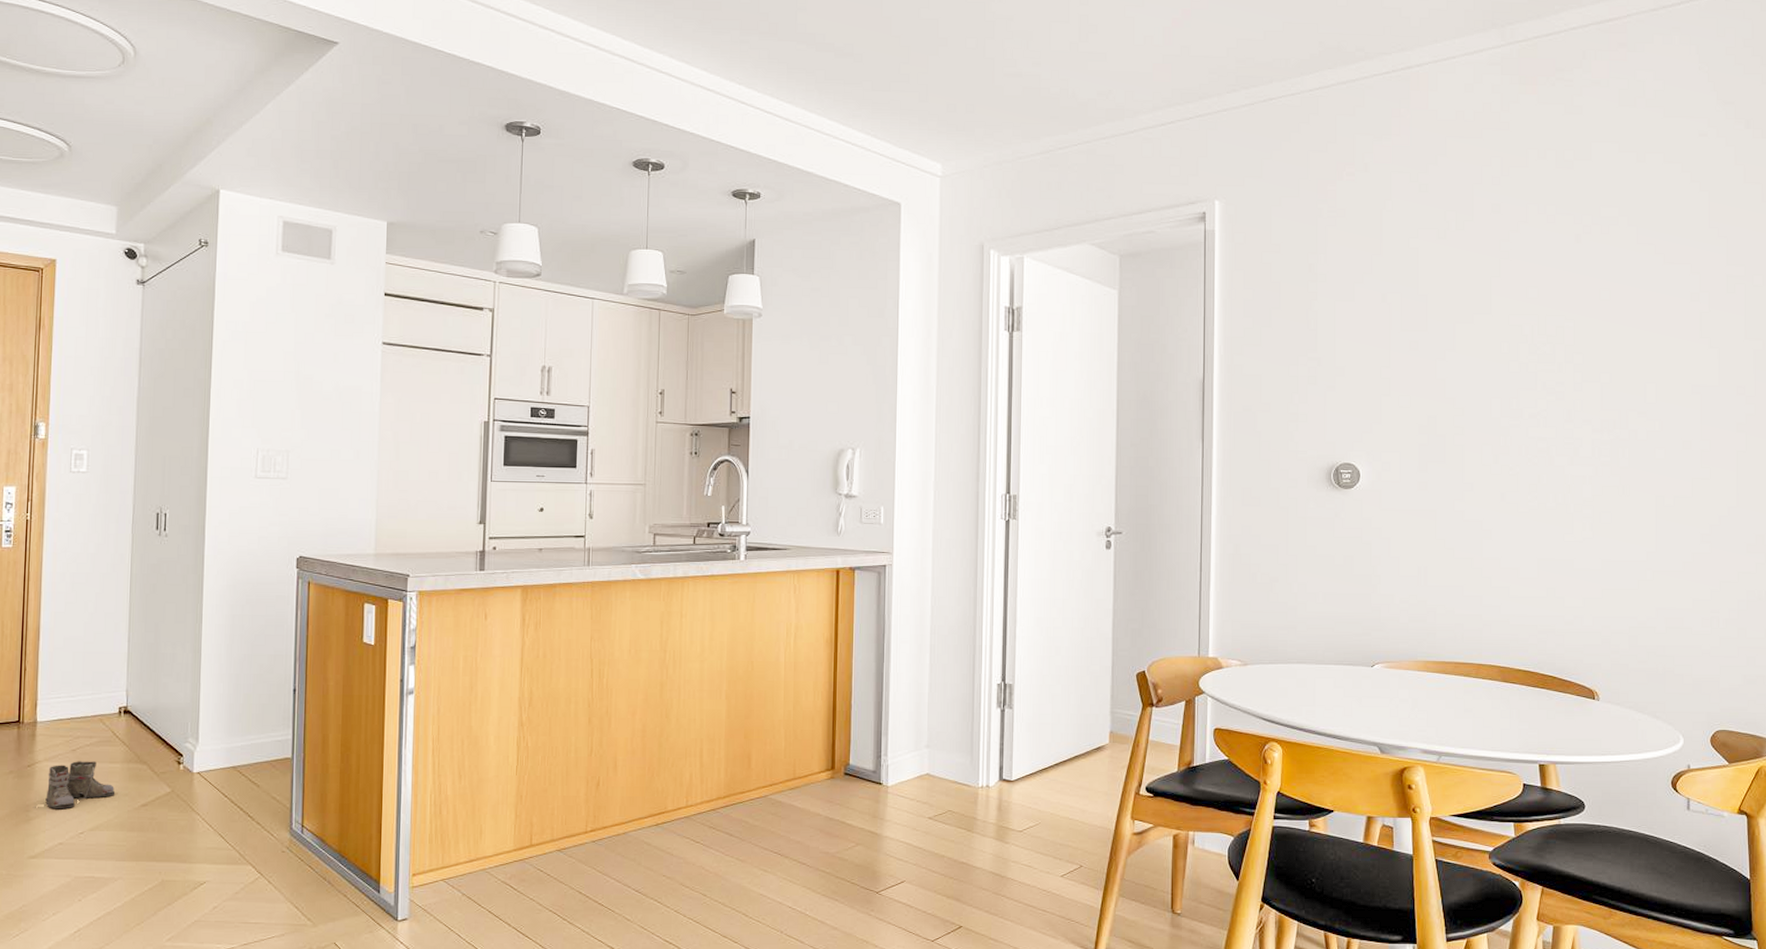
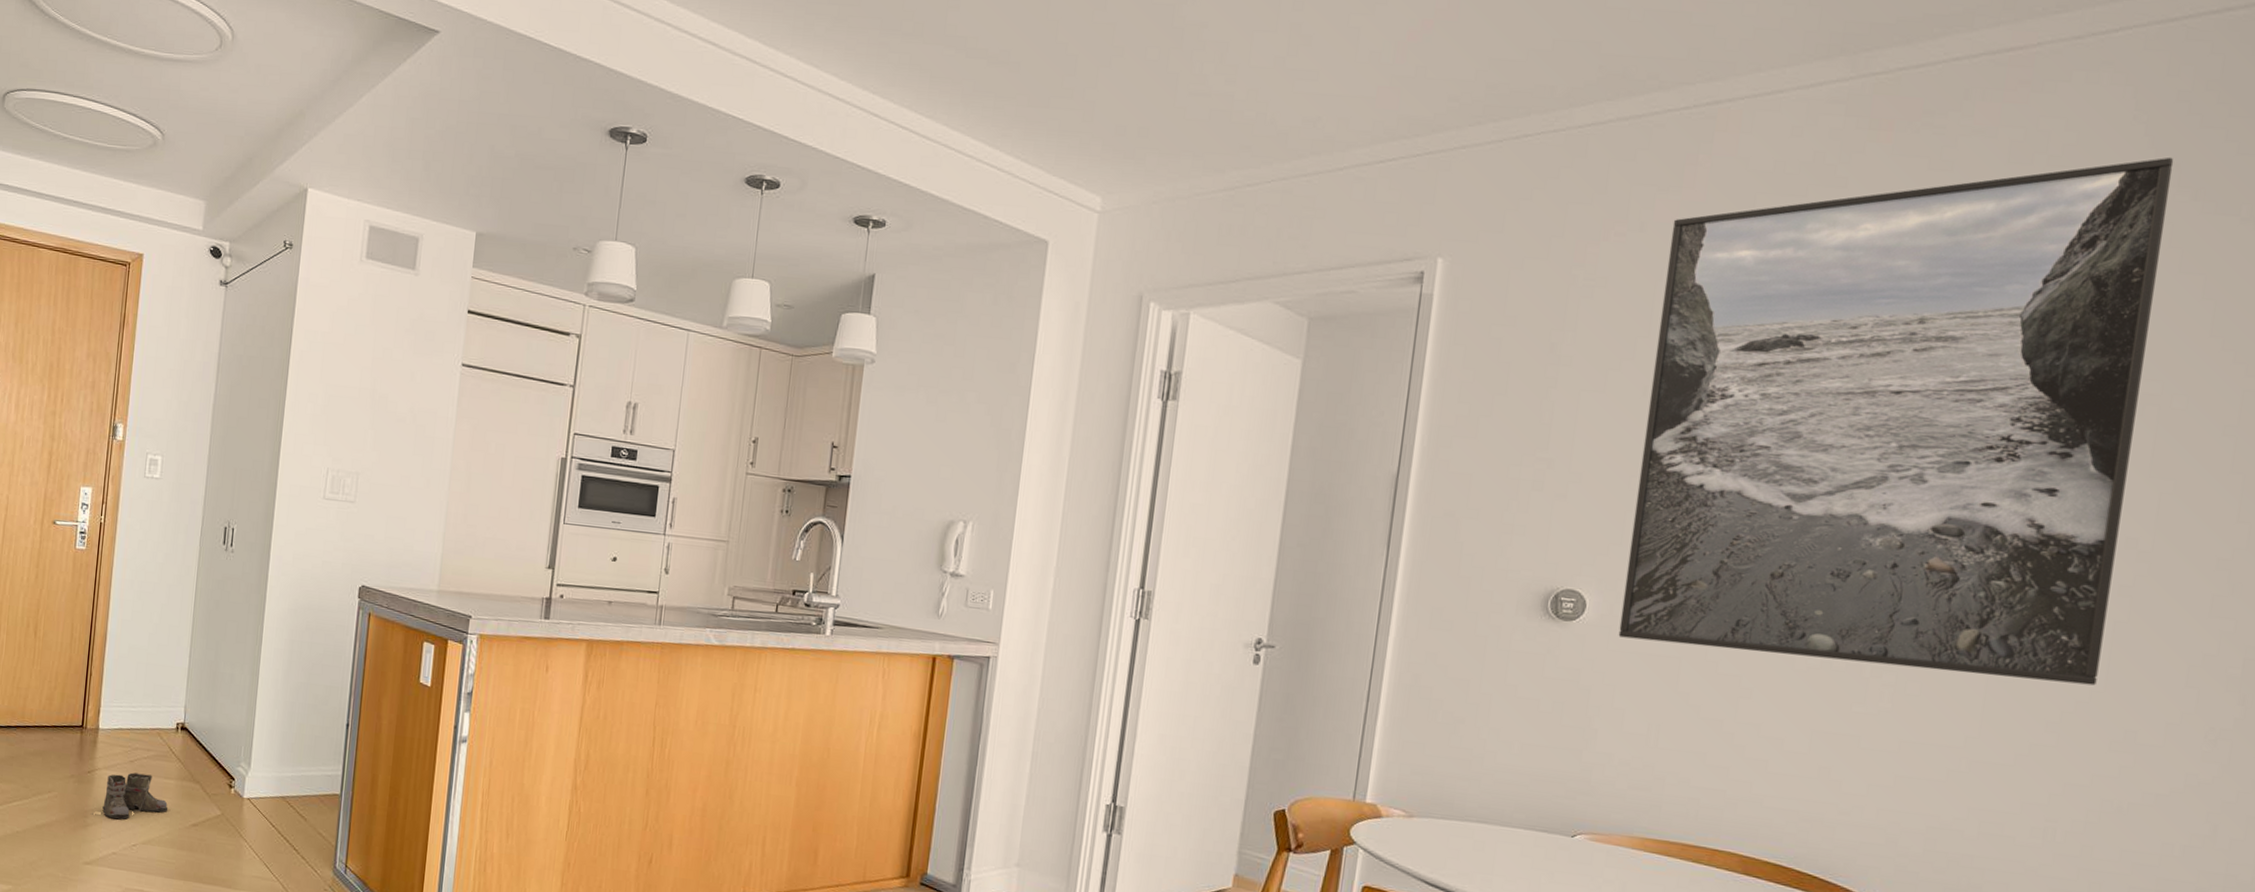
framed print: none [1387,97,1731,503] -> present [1618,157,2174,686]

